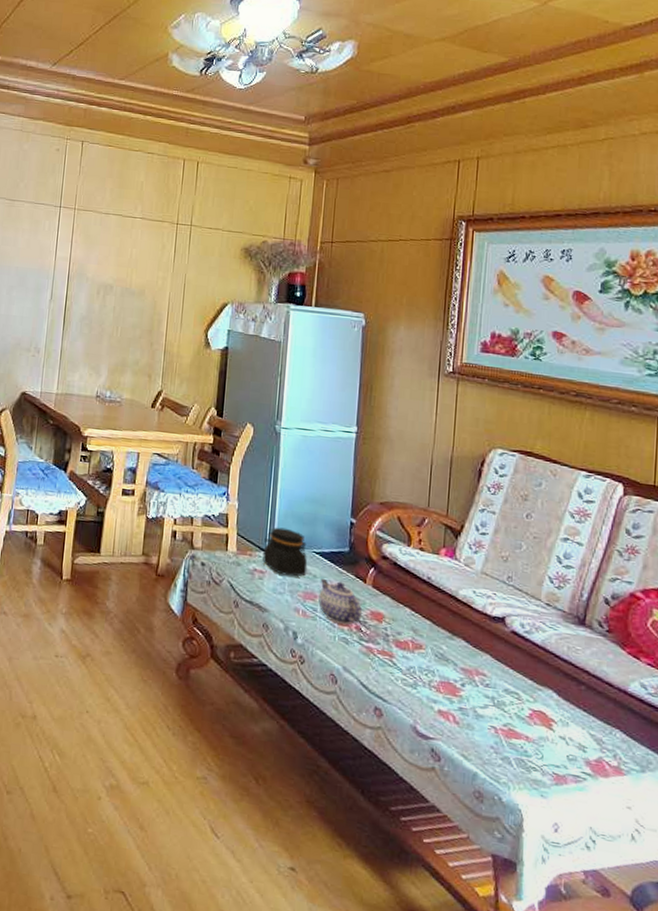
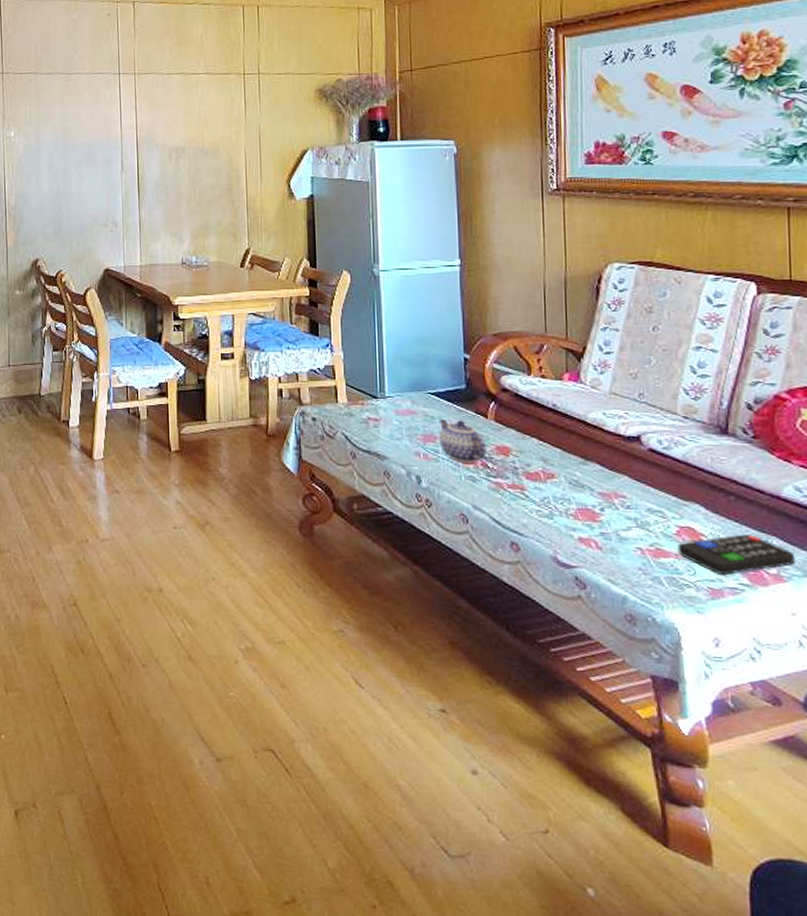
jar: present [262,527,308,577] -> none [375,372,424,421]
remote control: none [528,723,636,763] -> present [676,534,796,576]

